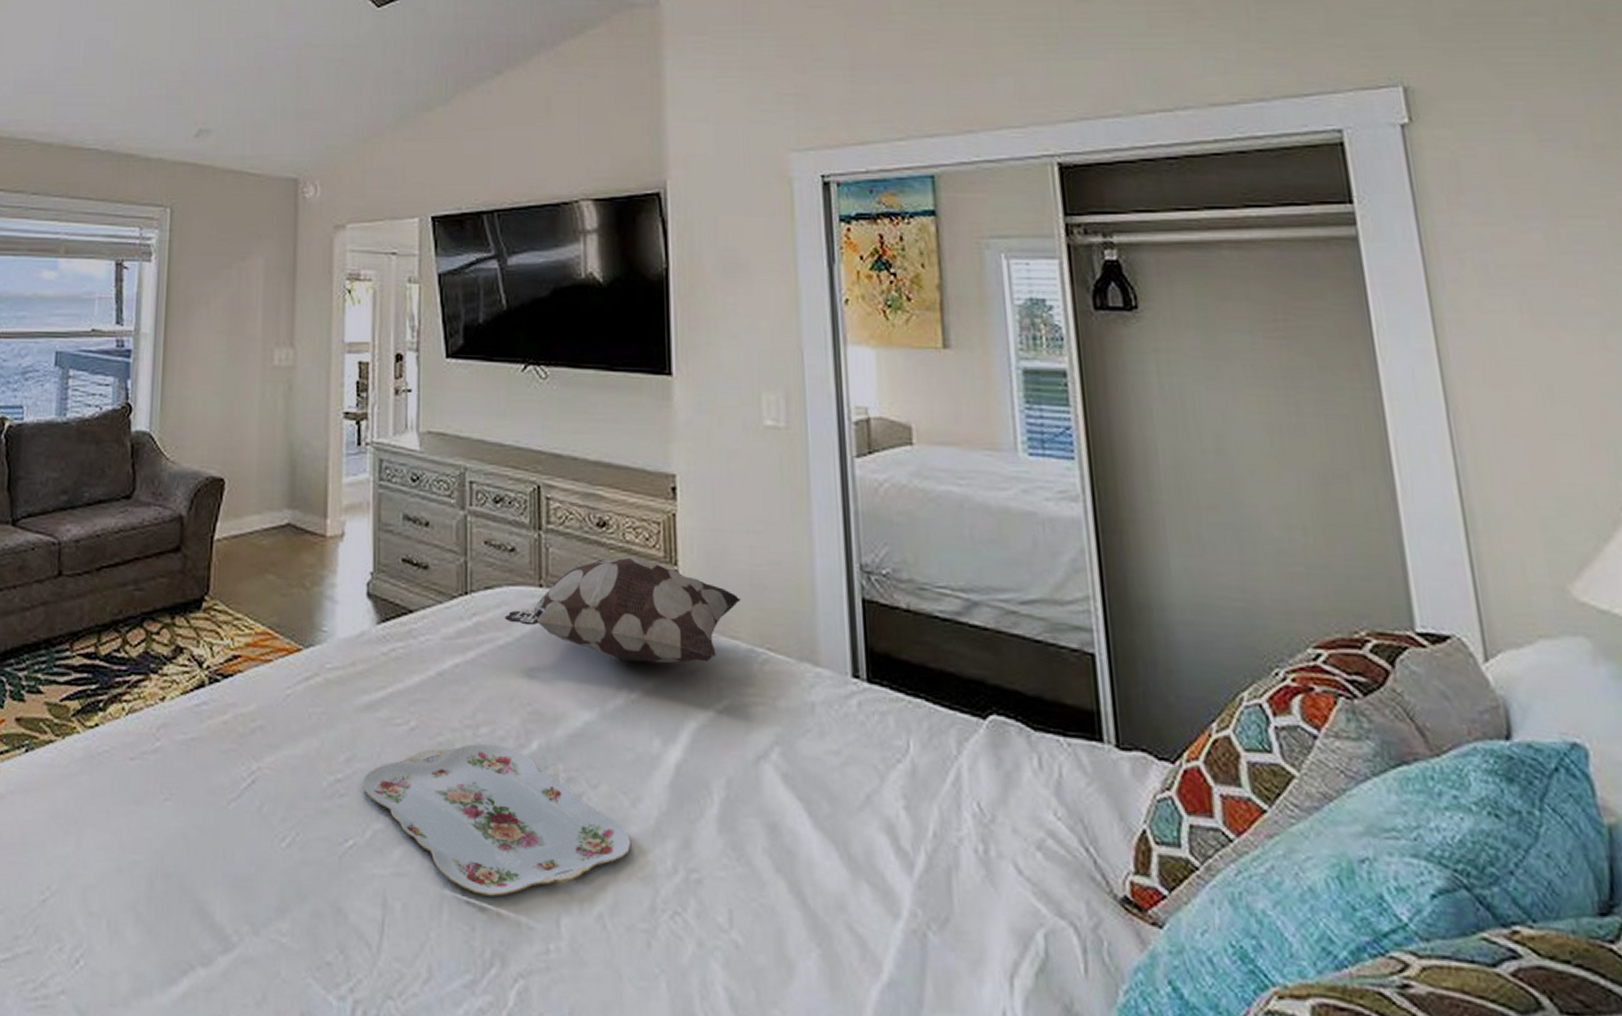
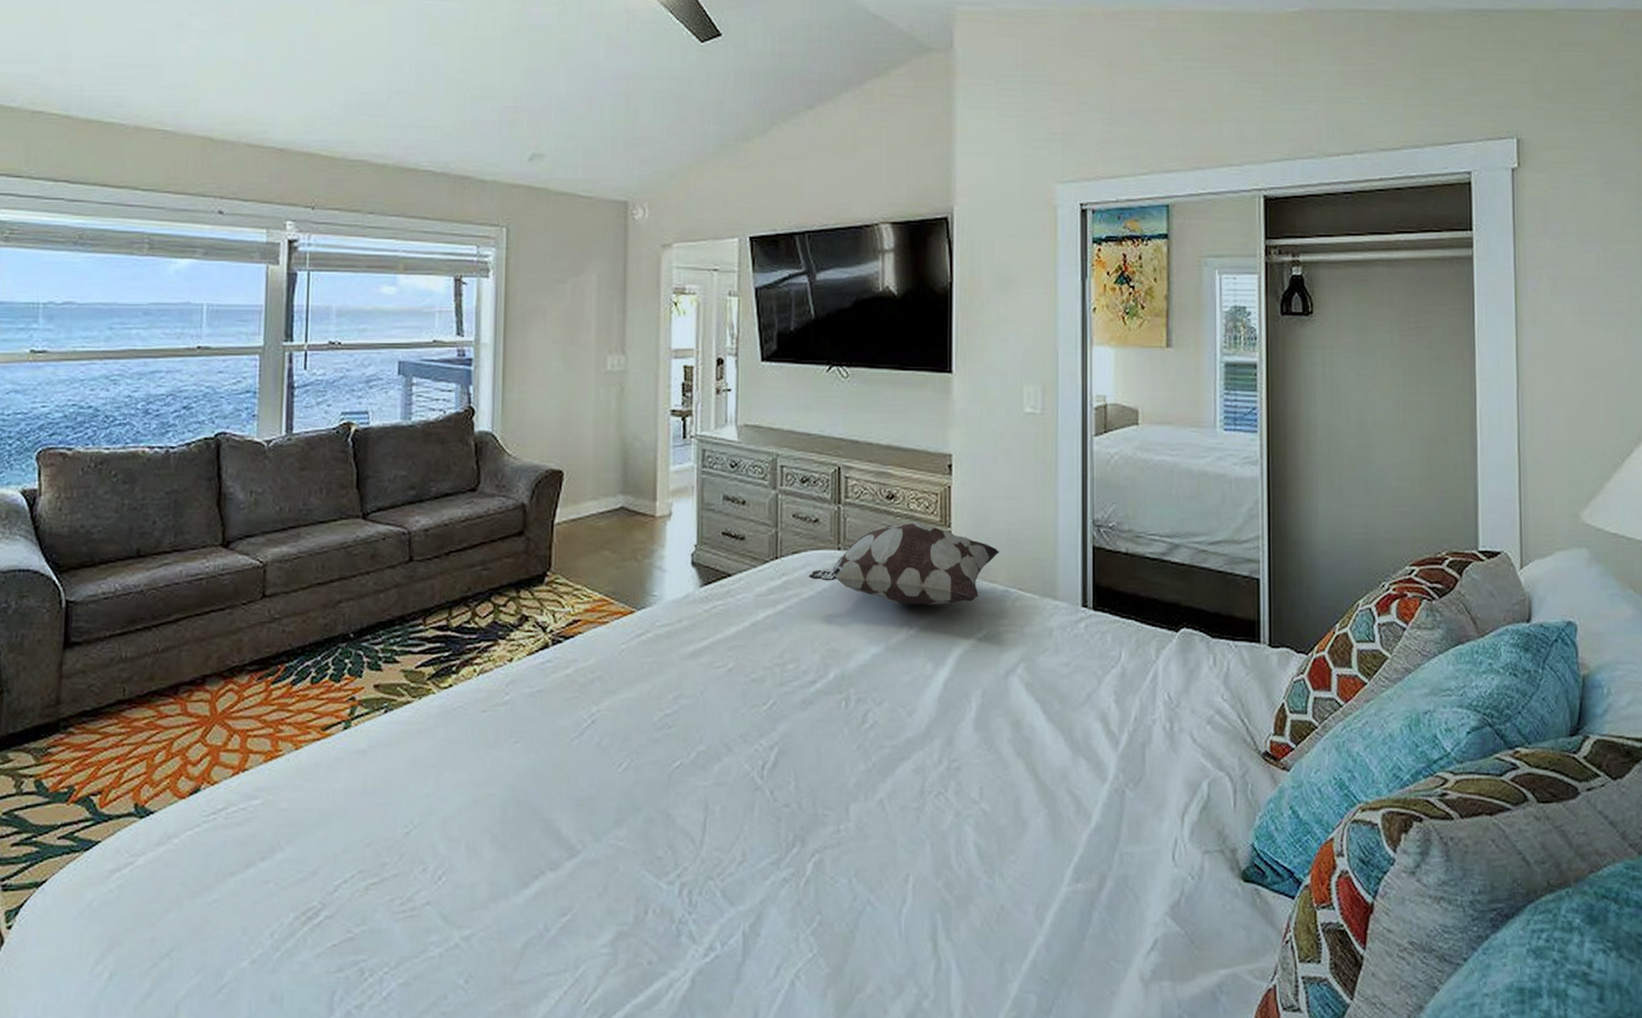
serving tray: present [362,744,631,896] -> none [688,678,907,794]

